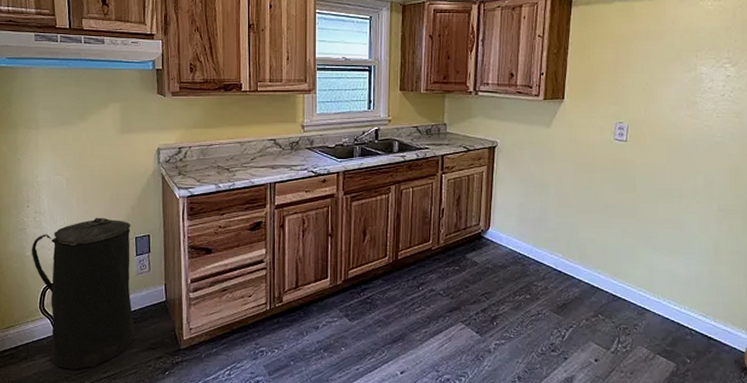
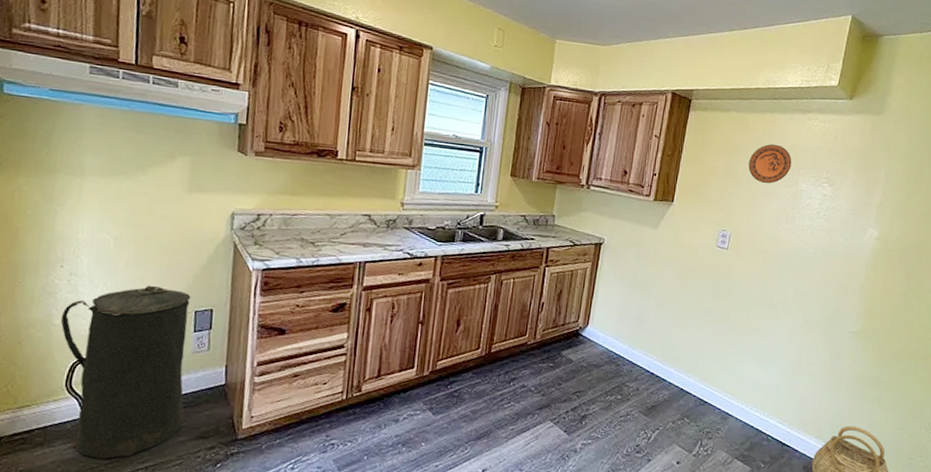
decorative plate: none [640,29,687,71] -> present [748,144,792,184]

